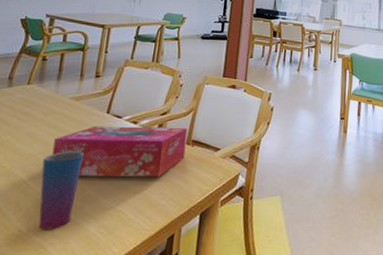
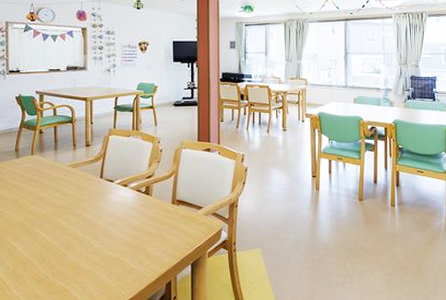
cup: present [38,151,84,230] -> none [54,212,87,277]
tissue box: present [52,126,188,177] -> none [61,189,172,233]

